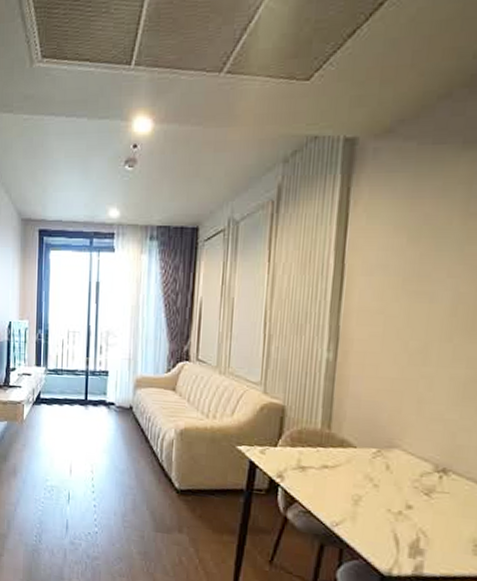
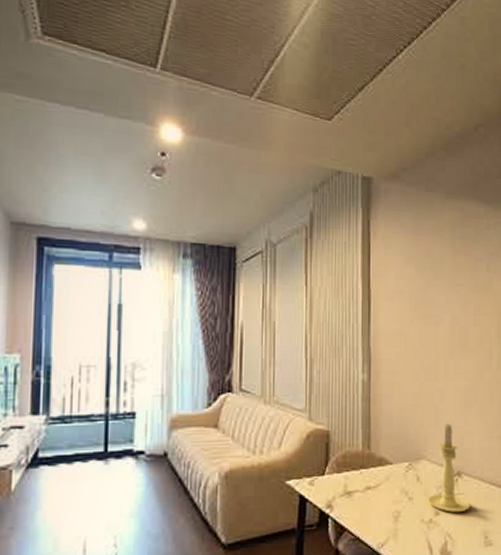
candle holder: none [398,414,457,513] -> present [428,423,470,513]

